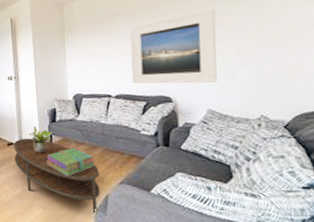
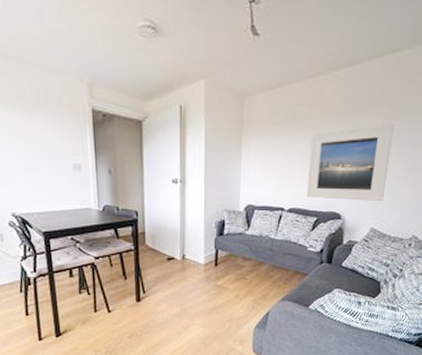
coffee table: present [14,139,100,215] -> none [174,253,263,331]
potted plant: present [29,126,52,154] -> none [193,239,219,270]
stack of books: present [46,148,96,177] -> none [209,264,261,294]

